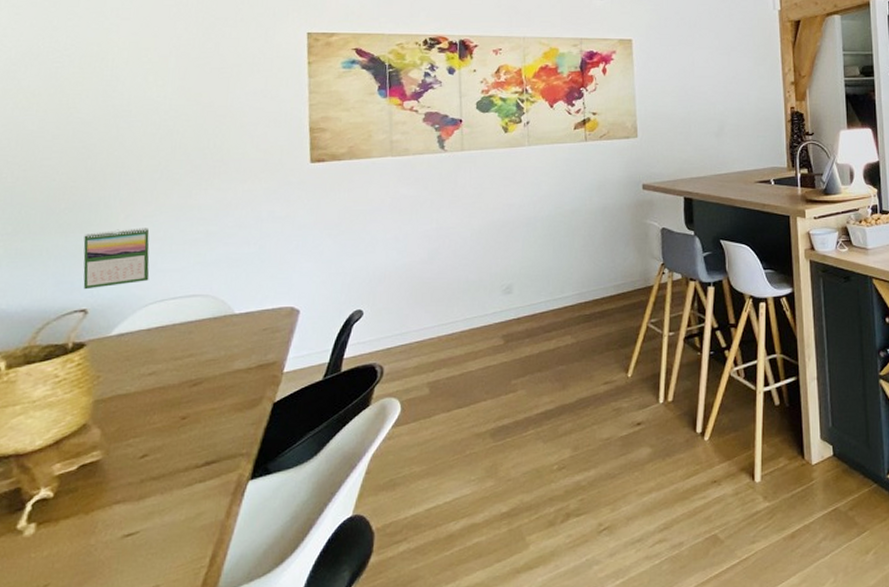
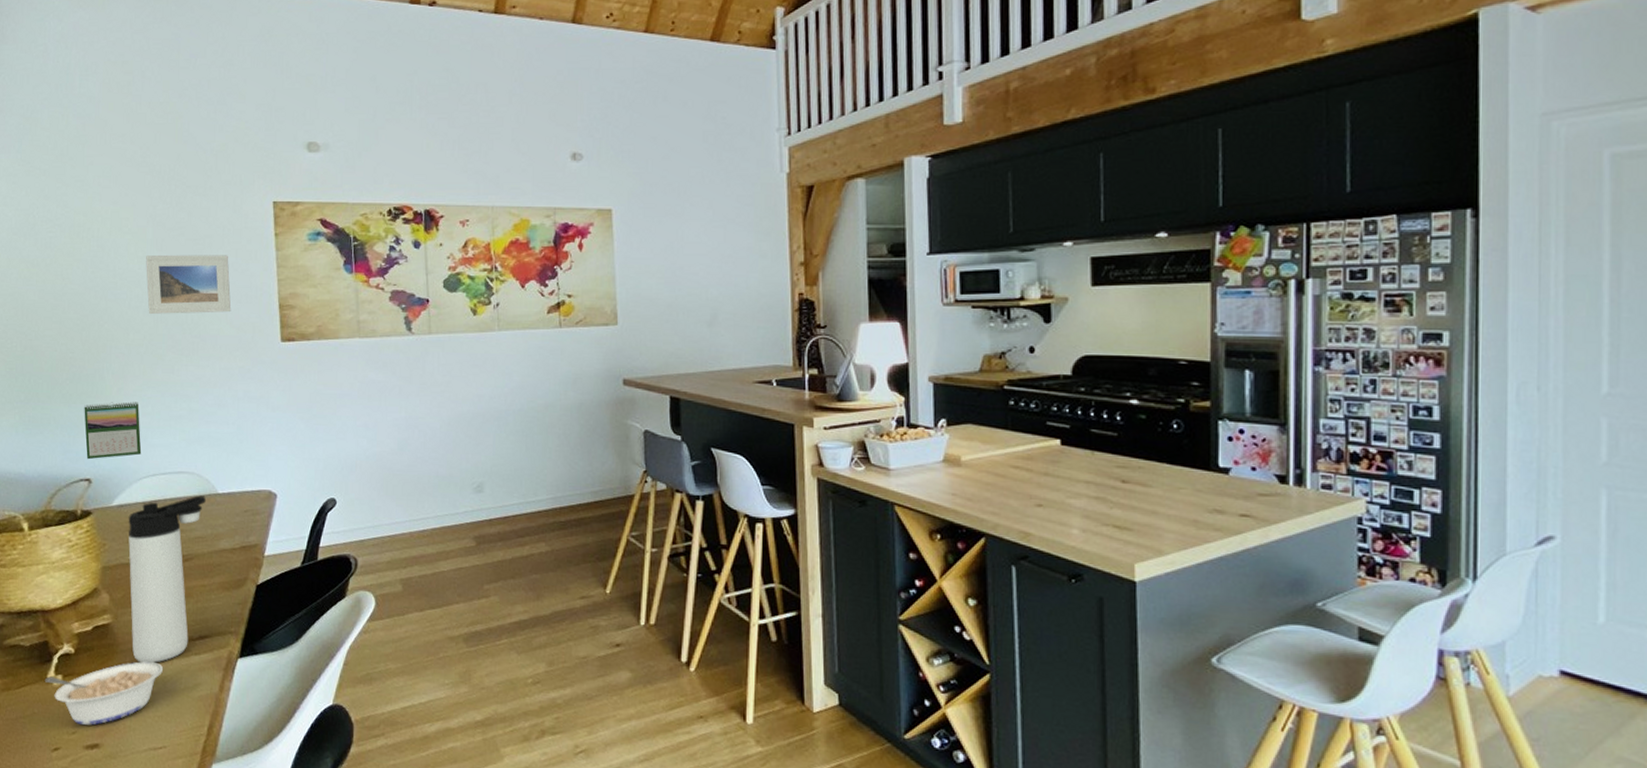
legume: none [13,495,162,576] -> present [44,661,164,726]
thermos bottle: none [125,317,222,498] -> present [128,495,207,664]
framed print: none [165,82,258,140] -> present [146,254,231,314]

